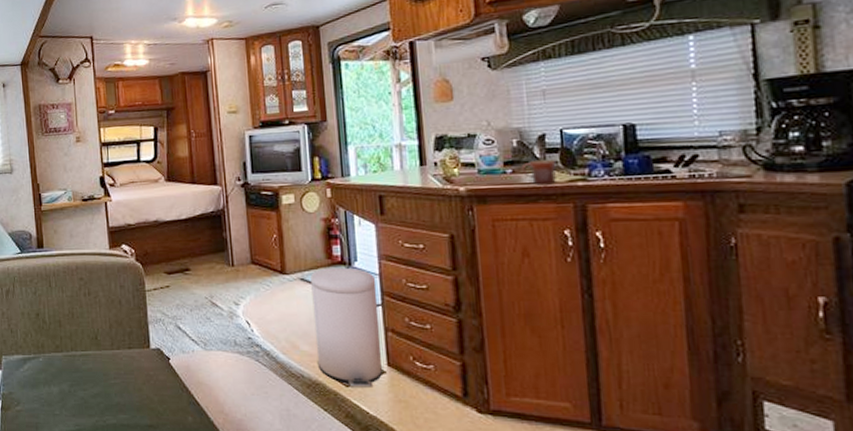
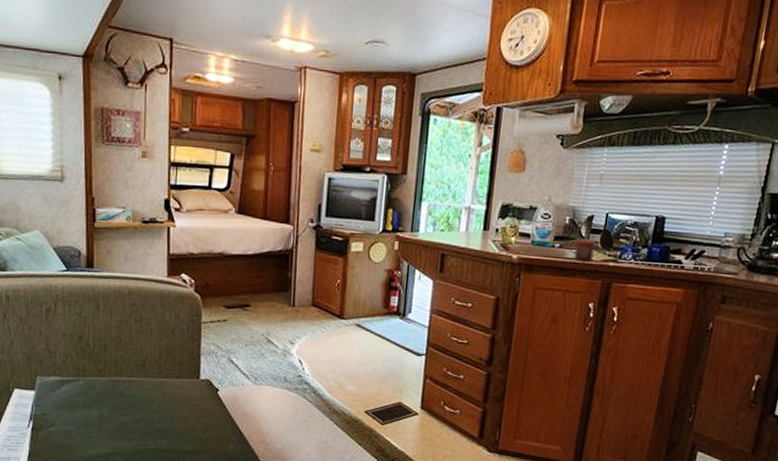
pedal bin: present [310,267,383,389] -> none [359,316,425,427]

